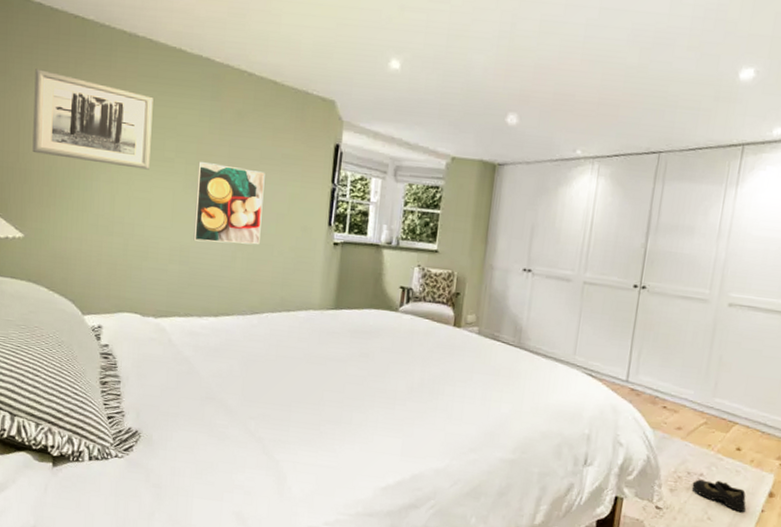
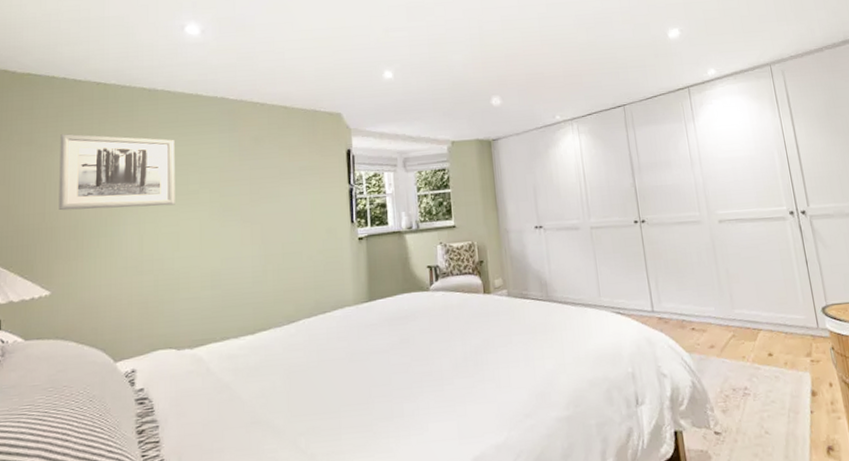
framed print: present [193,162,265,245] -> none [222,186,288,263]
shoe: present [692,479,747,513] -> none [740,390,796,419]

